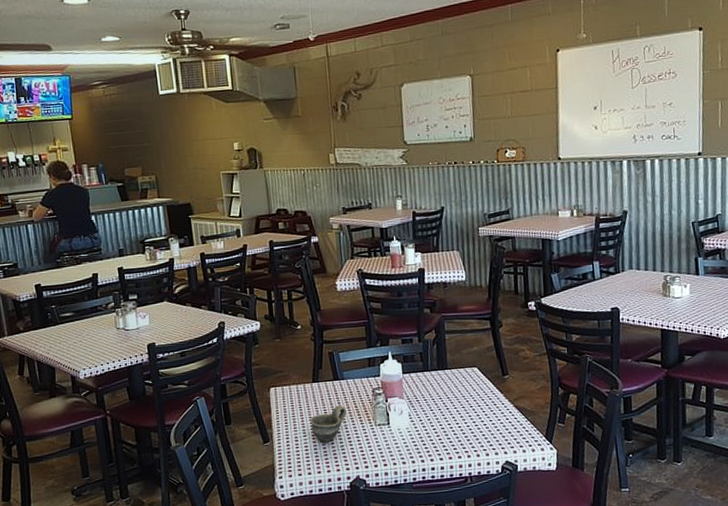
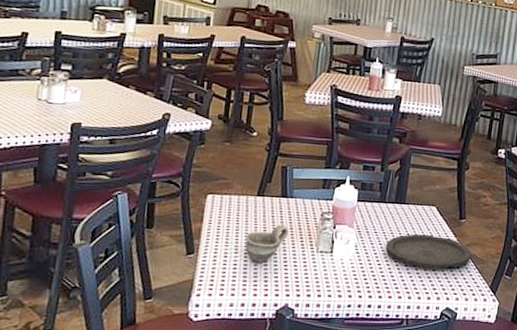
plate: none [437,395,521,427] -> present [385,234,472,269]

